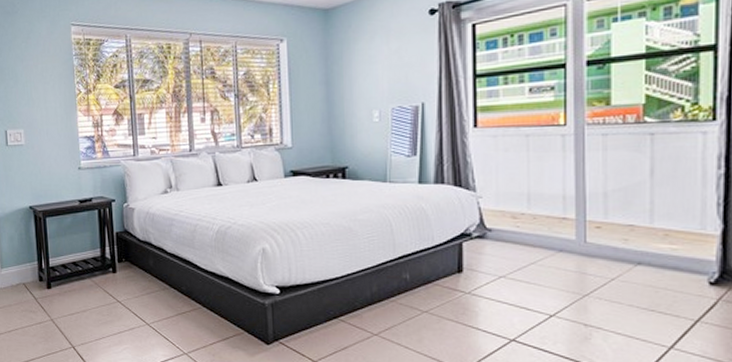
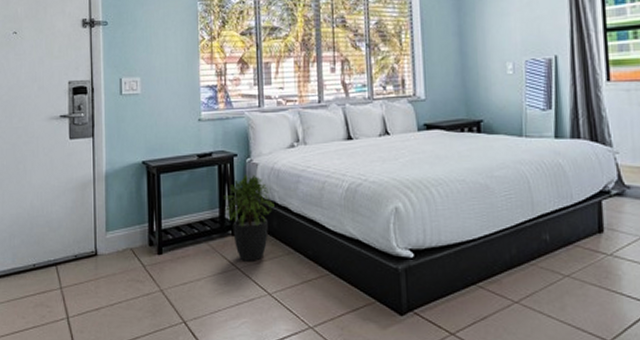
potted plant: none [104,218,150,296] -> present [224,174,274,261]

